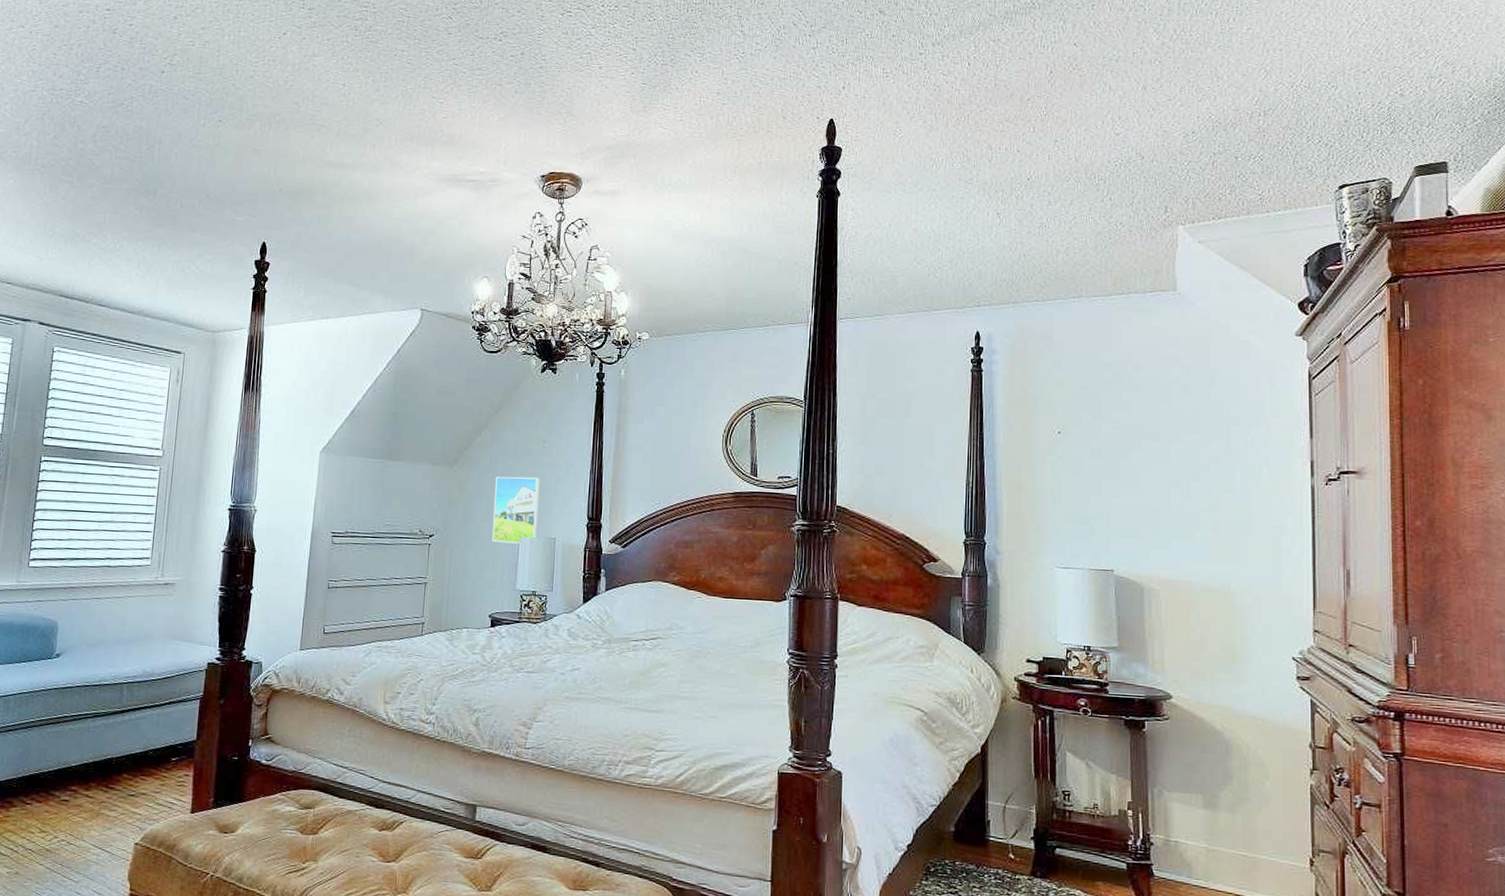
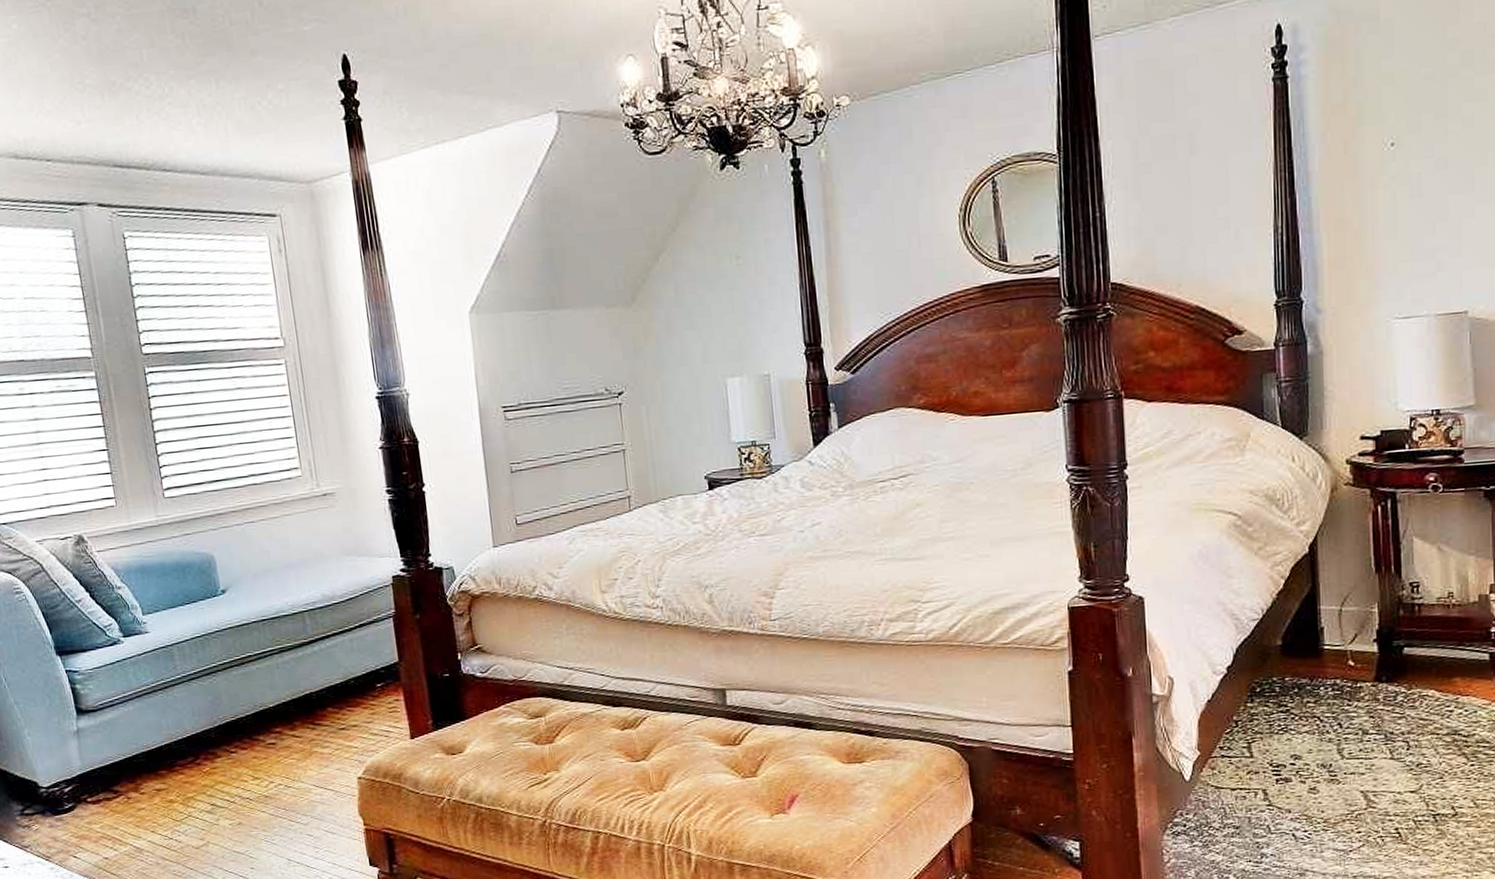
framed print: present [492,476,540,544] -> none [685,303,749,391]

